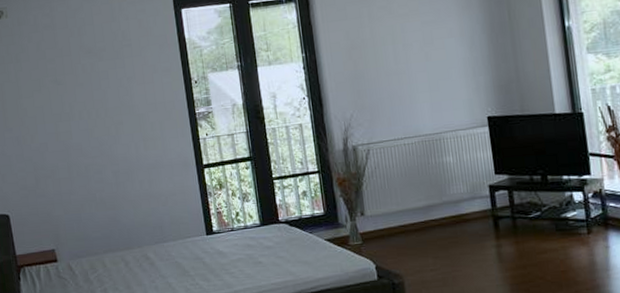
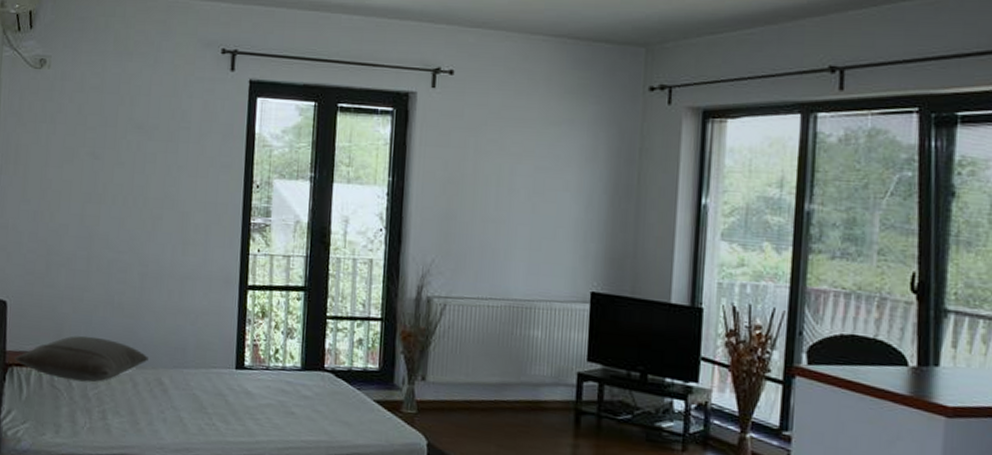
pillow: none [24,230,134,270] -> present [15,335,149,383]

